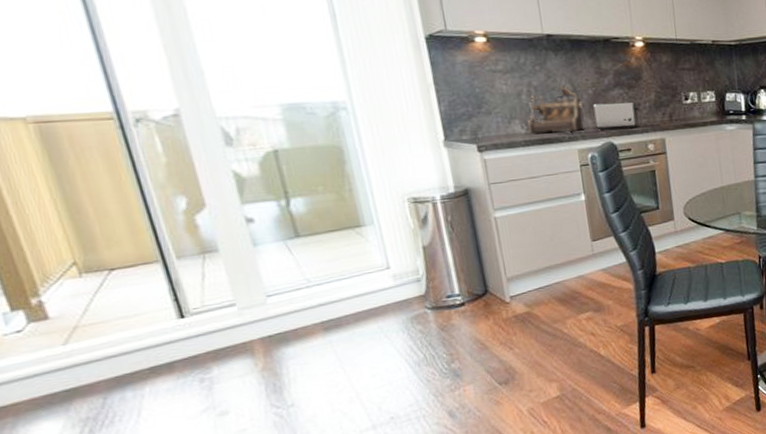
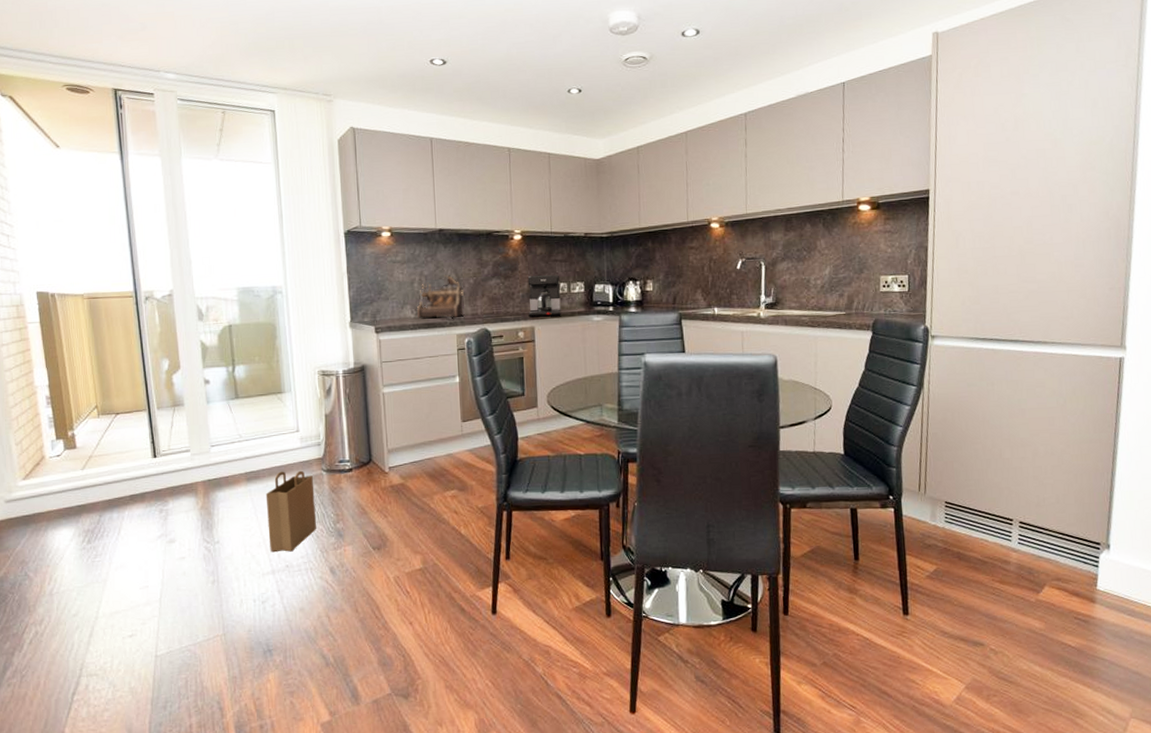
shopping bag: none [352,311,427,406] -> present [265,470,317,552]
toaster: present [593,102,640,132] -> none [473,291,513,318]
coffee maker: none [653,84,694,129] -> present [527,275,562,318]

